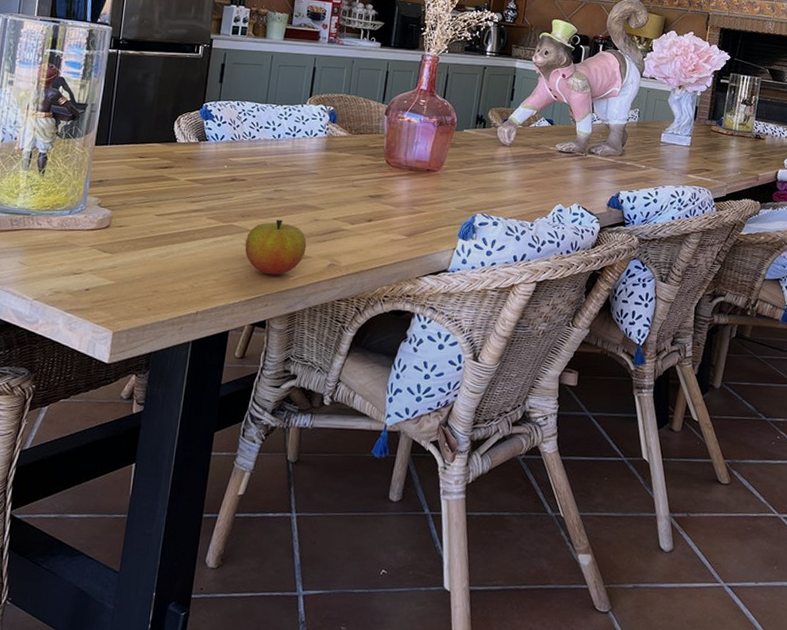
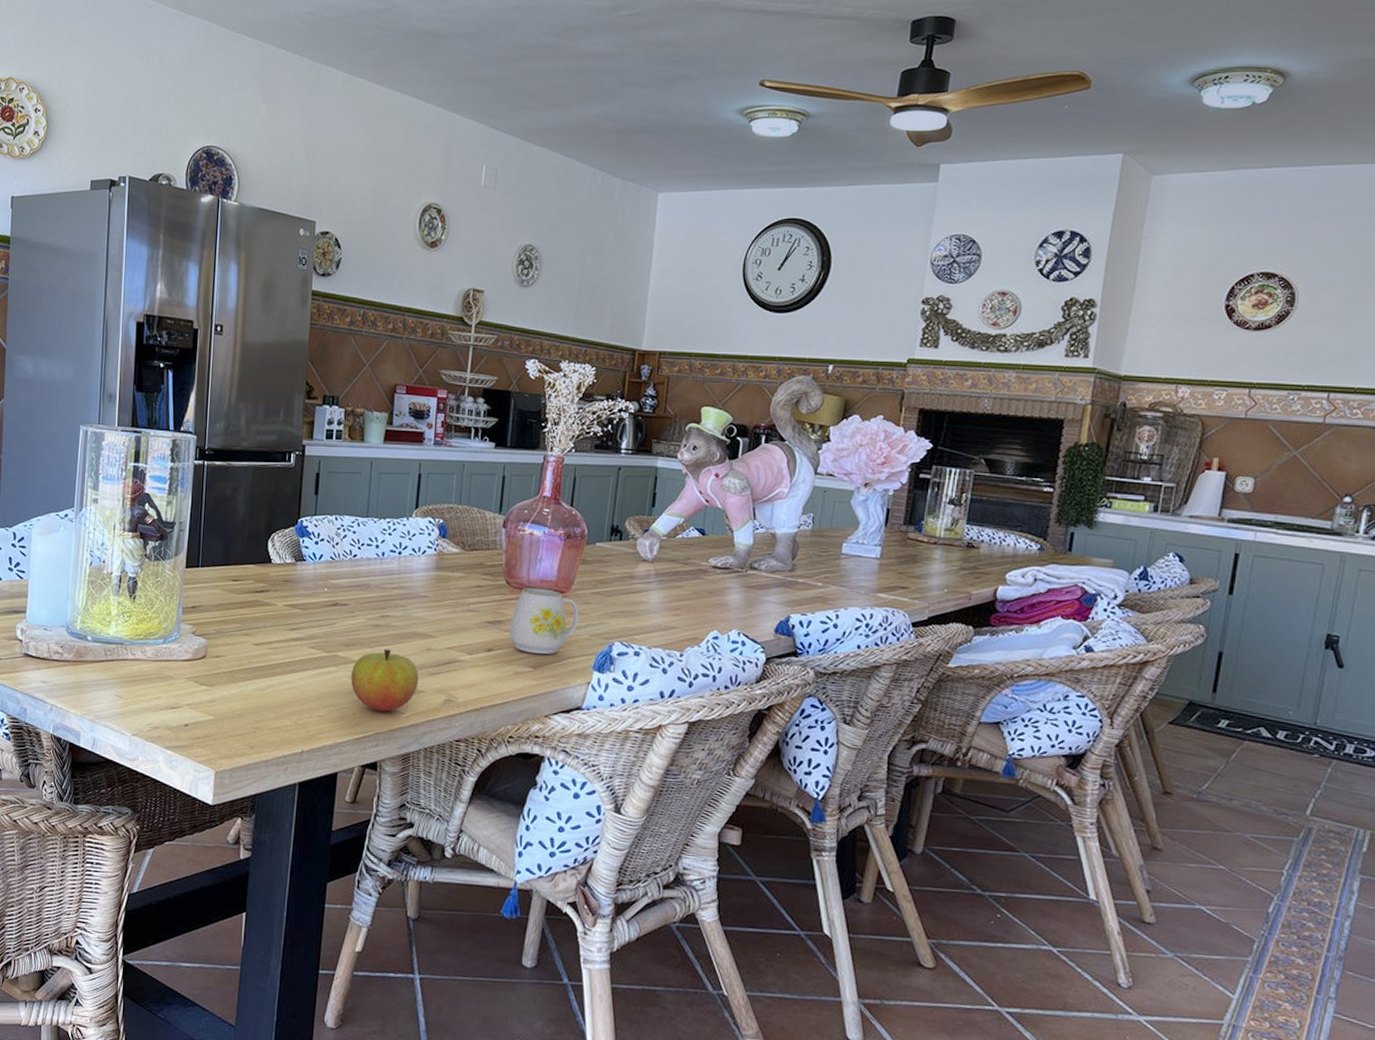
mug: none [388,167,448,224] -> present [509,588,579,654]

